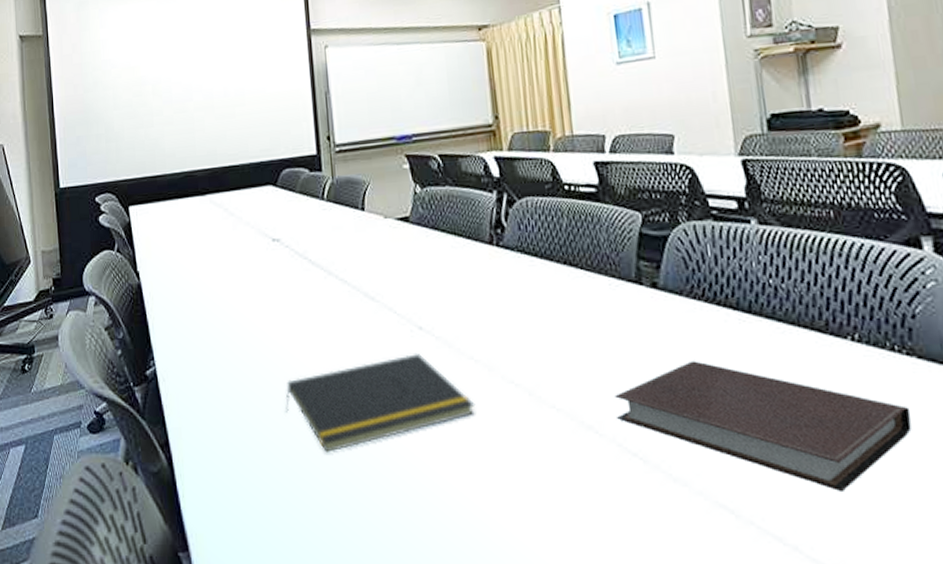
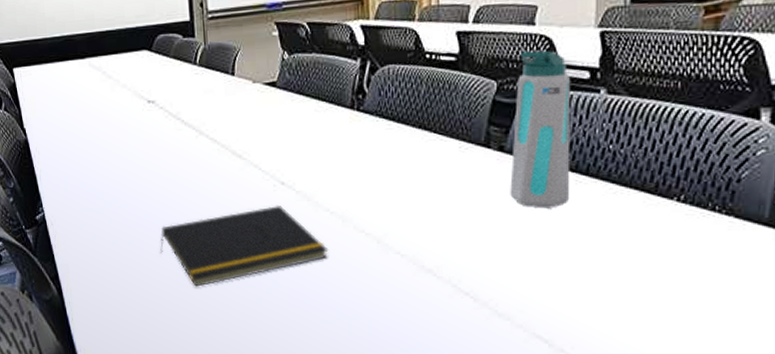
notebook: present [615,360,912,493] -> none [454,216,719,328]
water bottle: none [663,180,736,352] -> present [510,50,570,209]

